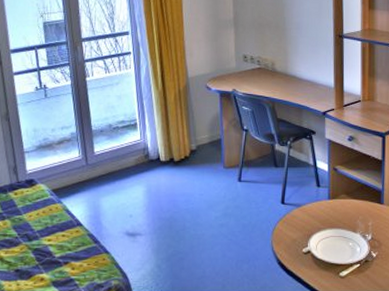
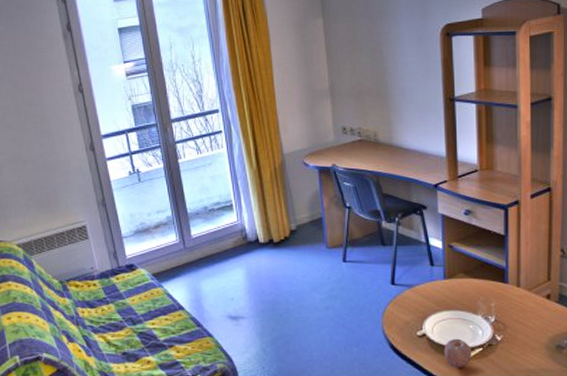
fruit: none [326,255,351,283] -> present [444,338,472,368]

